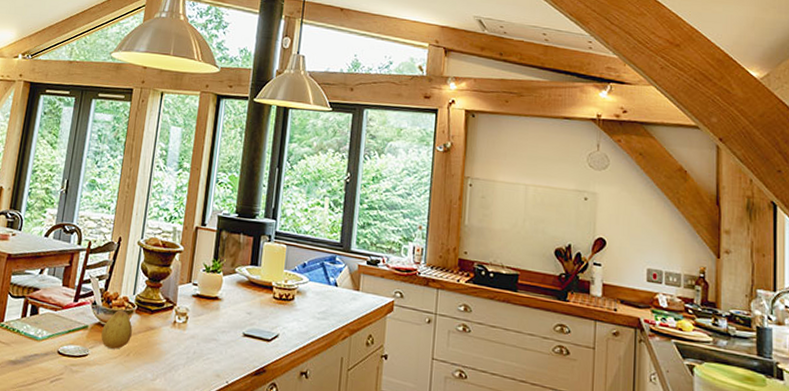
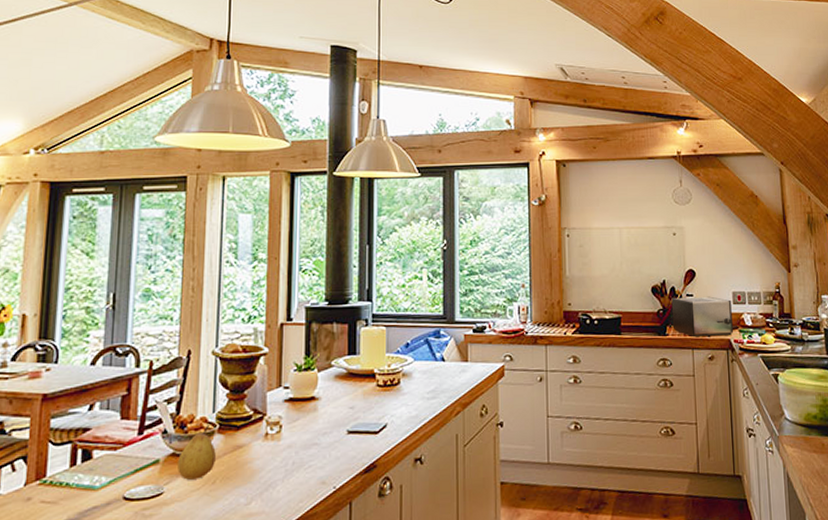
toaster: none [574,263,645,315] -> present [671,296,733,338]

